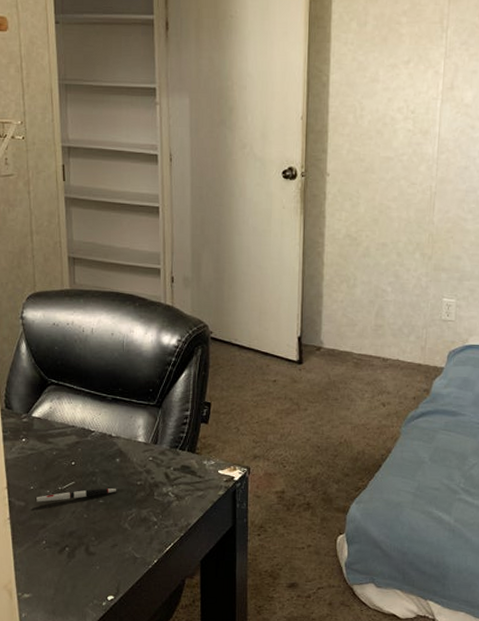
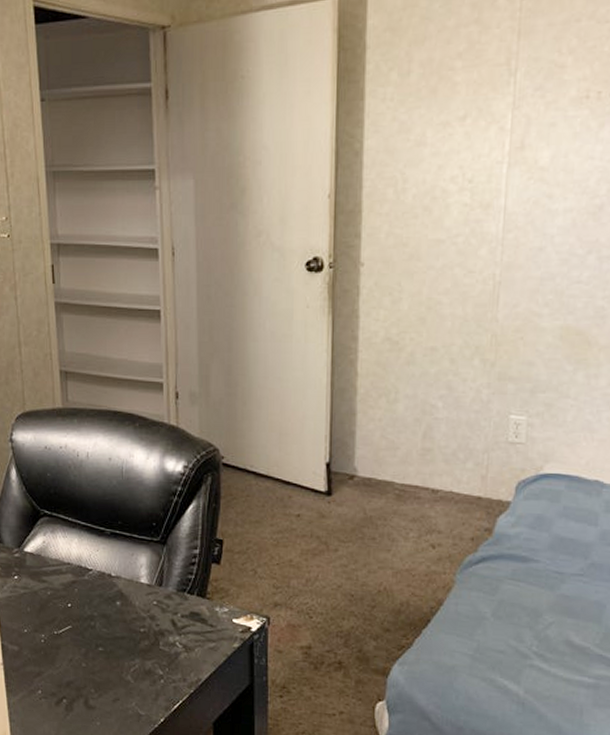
pen: present [35,488,119,502] -> none [29,634,120,647]

